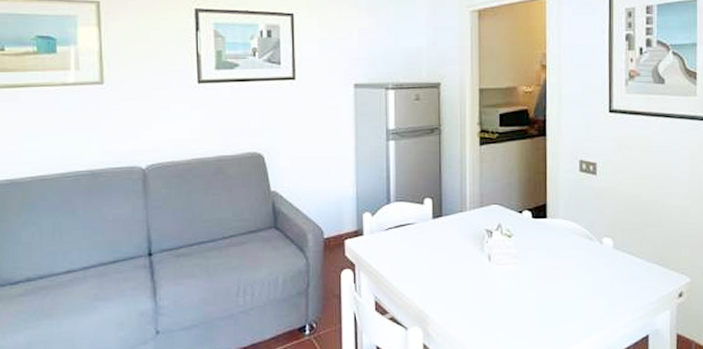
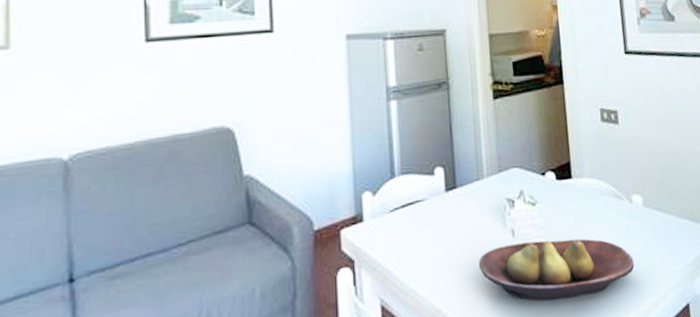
fruit bowl: none [457,267,599,316] -> present [478,238,634,301]

